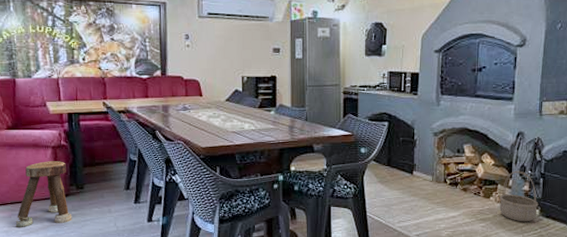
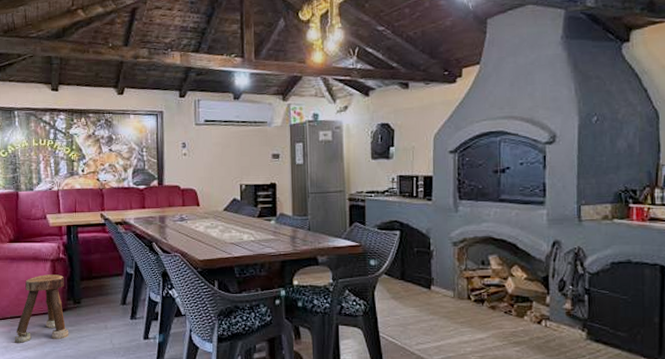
basket: present [499,170,539,222] -> none [535,285,585,347]

